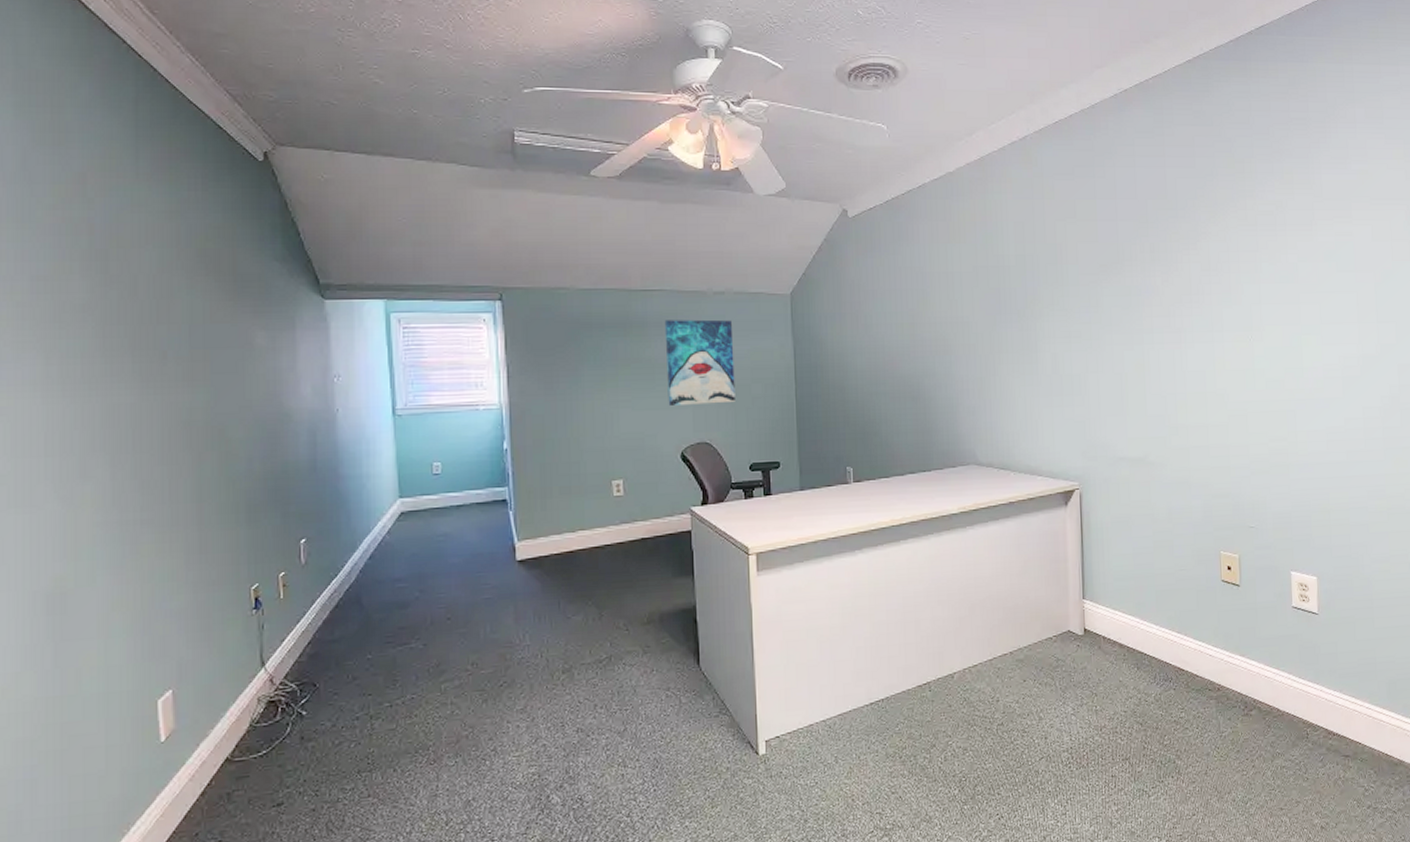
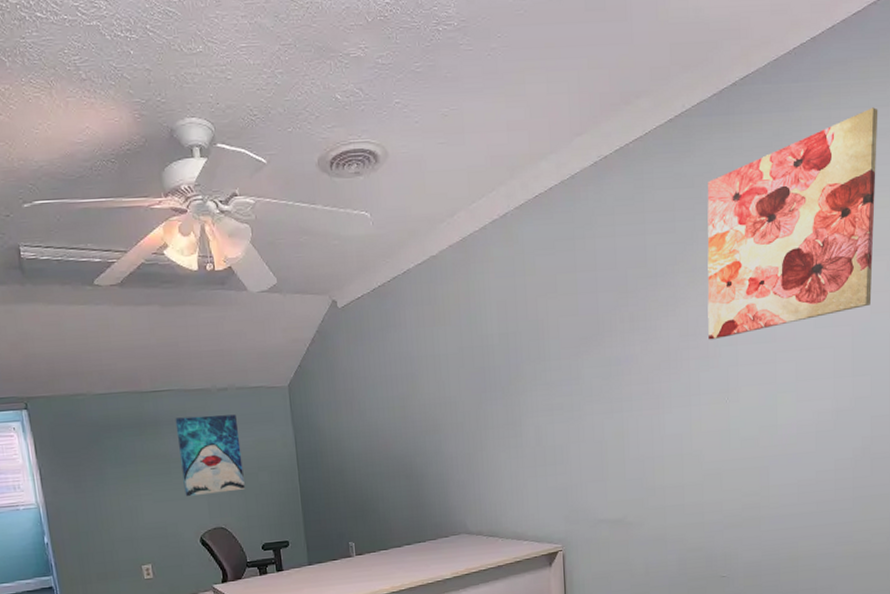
wall art: none [1226,65,1392,276] -> present [707,107,878,340]

